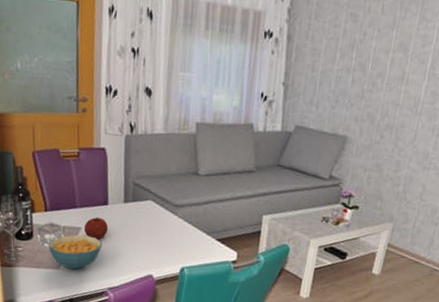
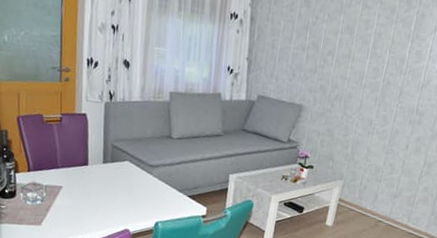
cereal bowl: present [48,234,102,270] -> none [30,193,82,225]
fruit: present [84,216,109,240] -> none [65,176,88,197]

